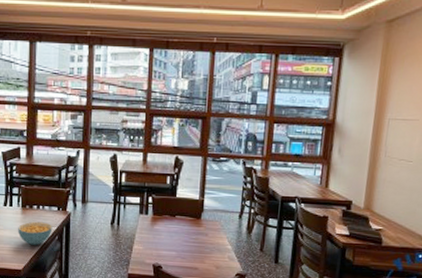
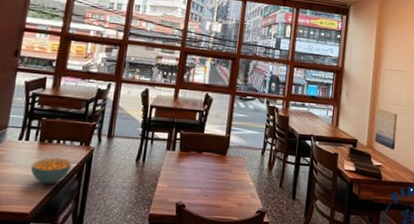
wall art: none [373,166,405,213] -> present [374,109,398,150]

